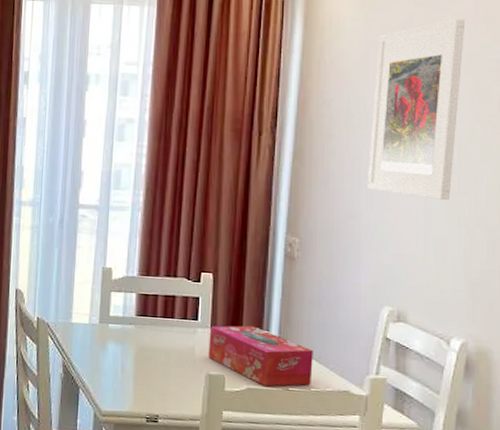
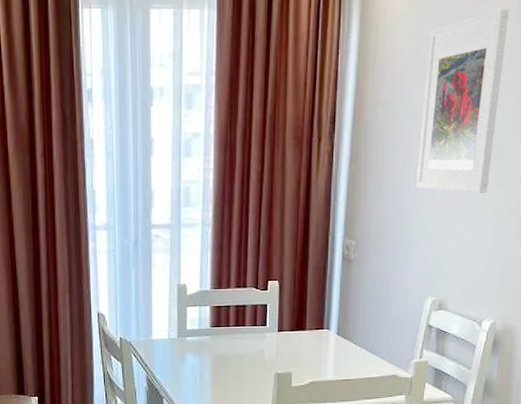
tissue box: present [208,325,313,387] -> none [276,326,367,379]

